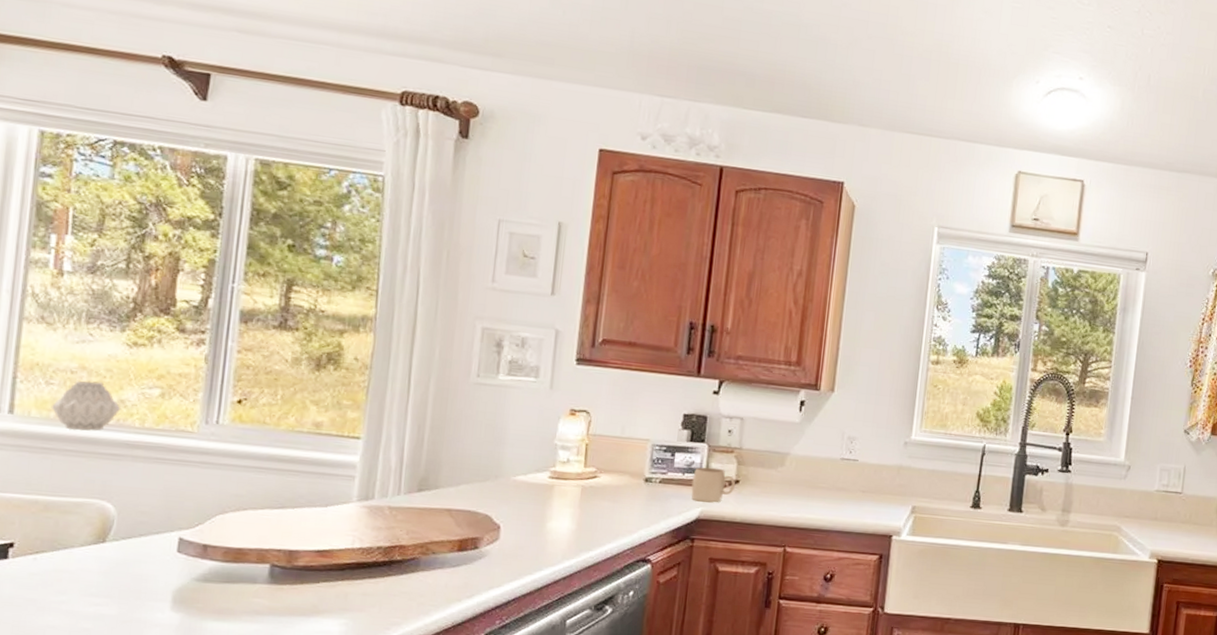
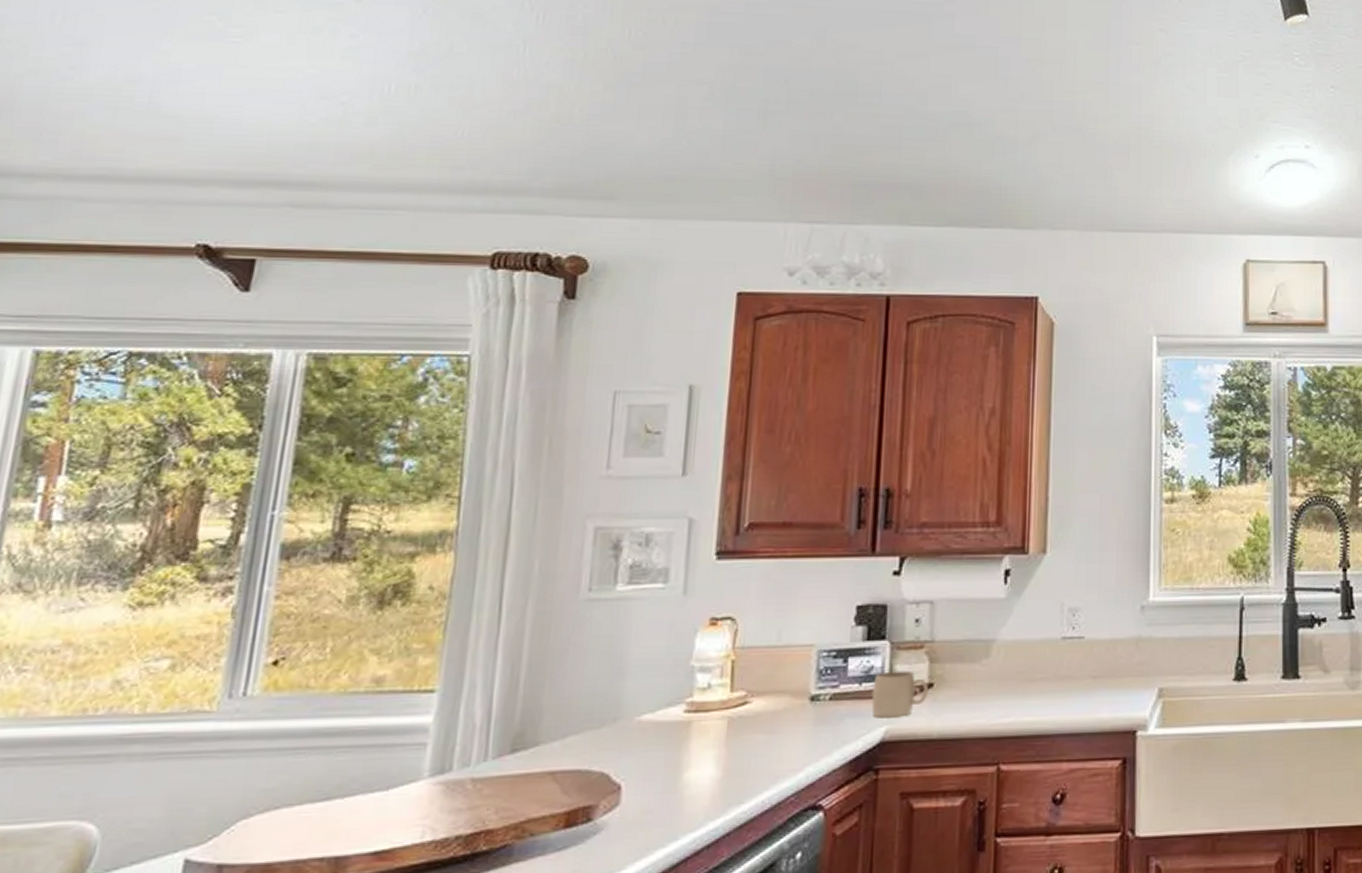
vase: present [51,380,121,432] -> none [20,660,116,730]

